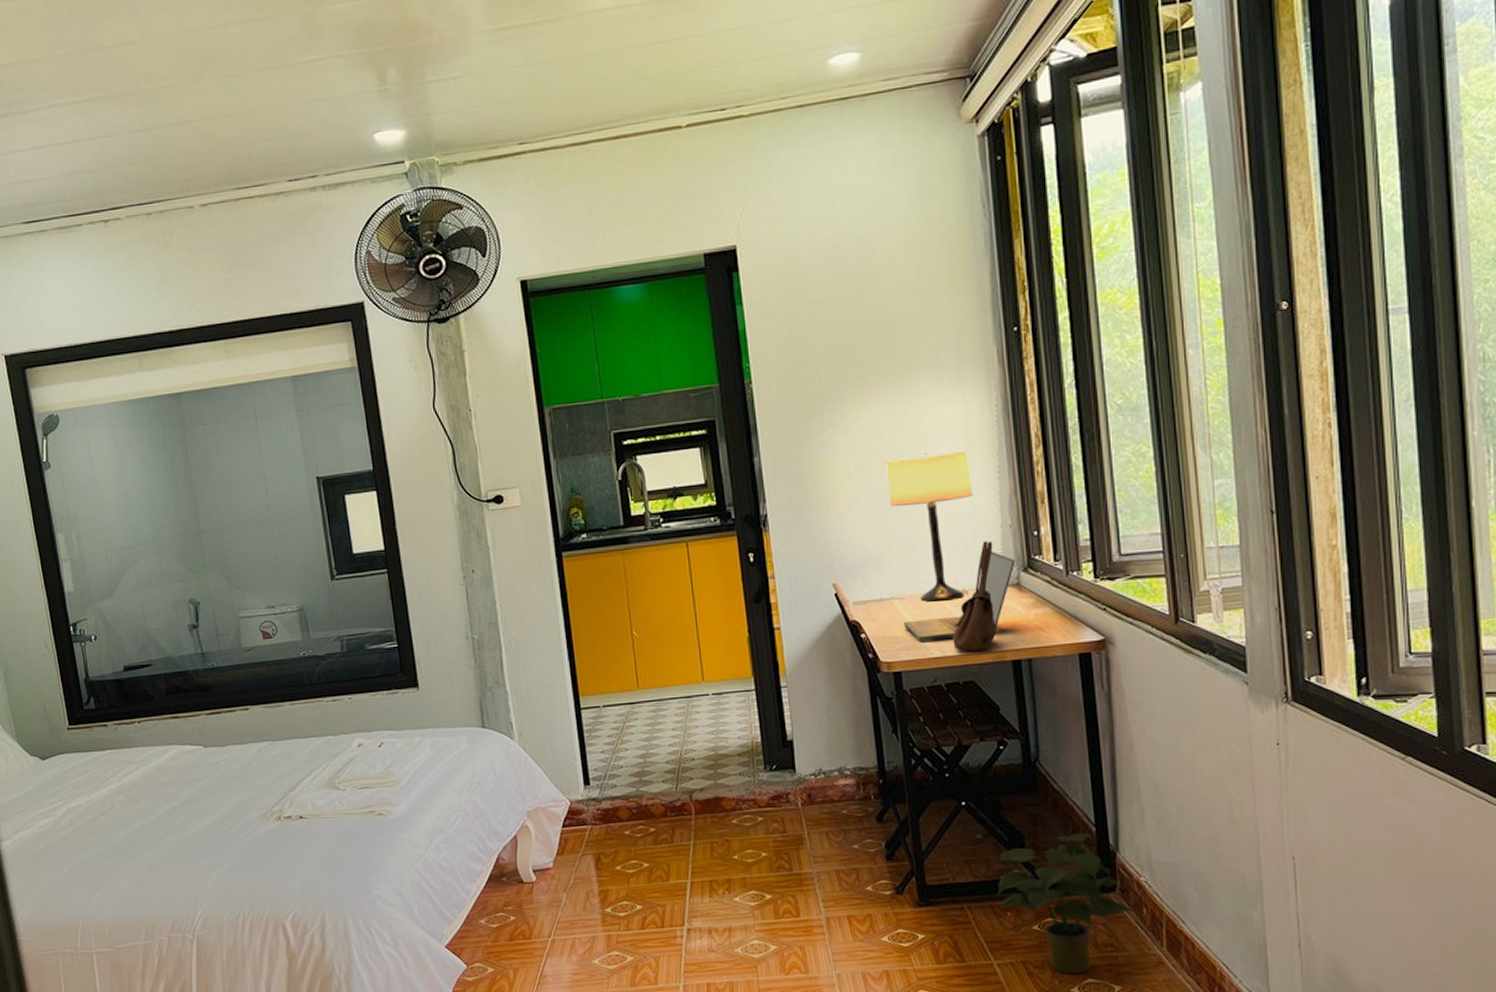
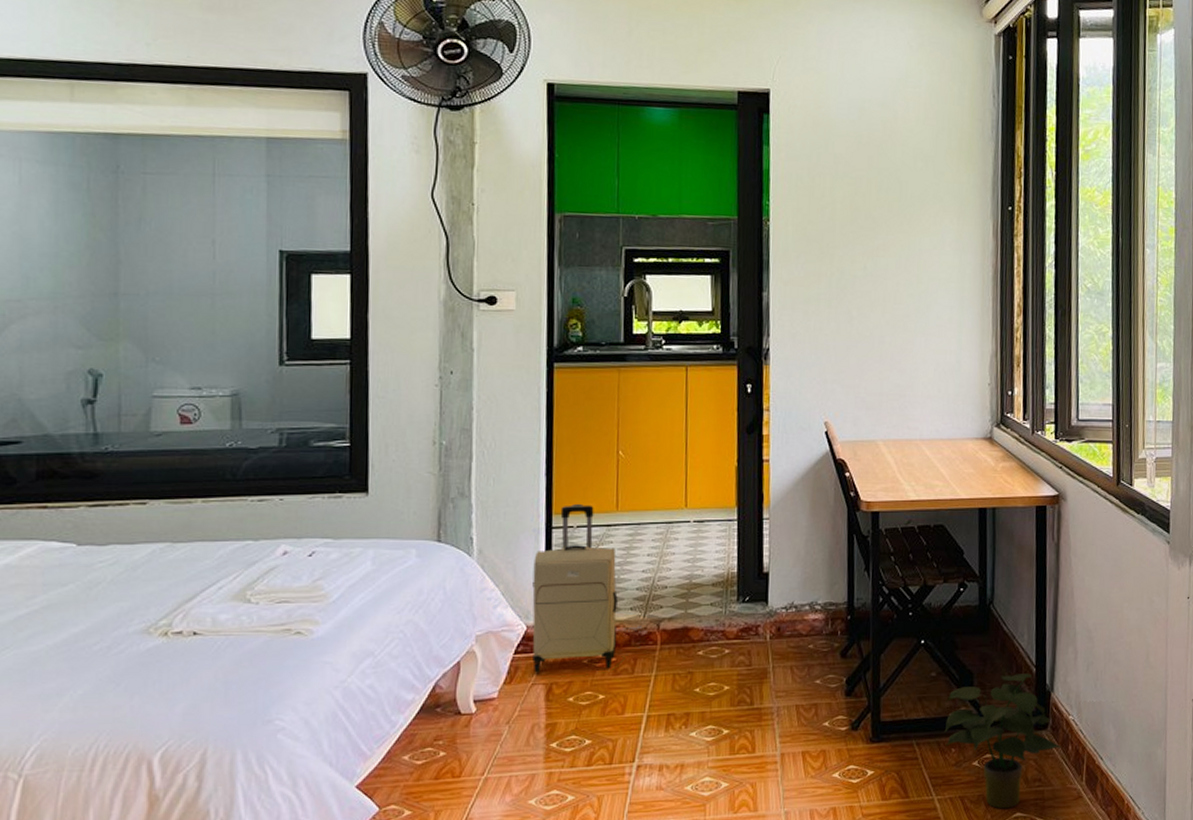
suitcase: none [568,684,654,845] -> present [532,503,618,673]
table lamp: present [886,451,974,602] -> none [885,308,961,448]
laptop: present [904,550,1015,643] -> none [886,405,990,485]
handbag: present [953,540,997,652] -> none [928,395,973,497]

